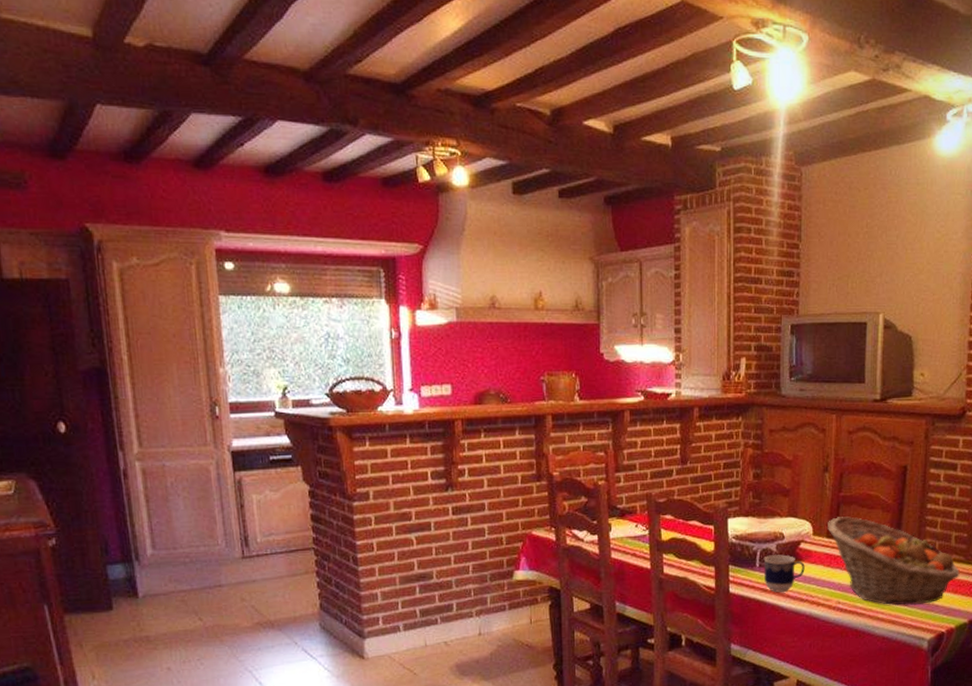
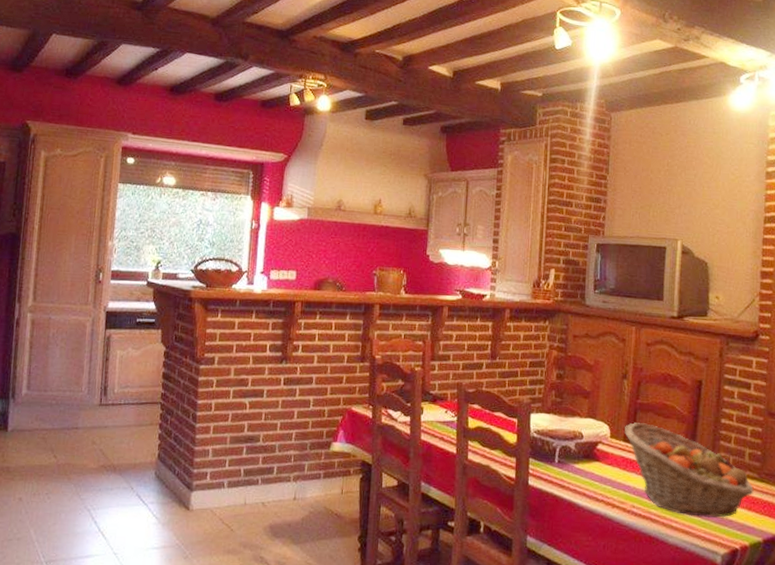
cup: present [763,554,805,592] -> none [561,452,602,490]

